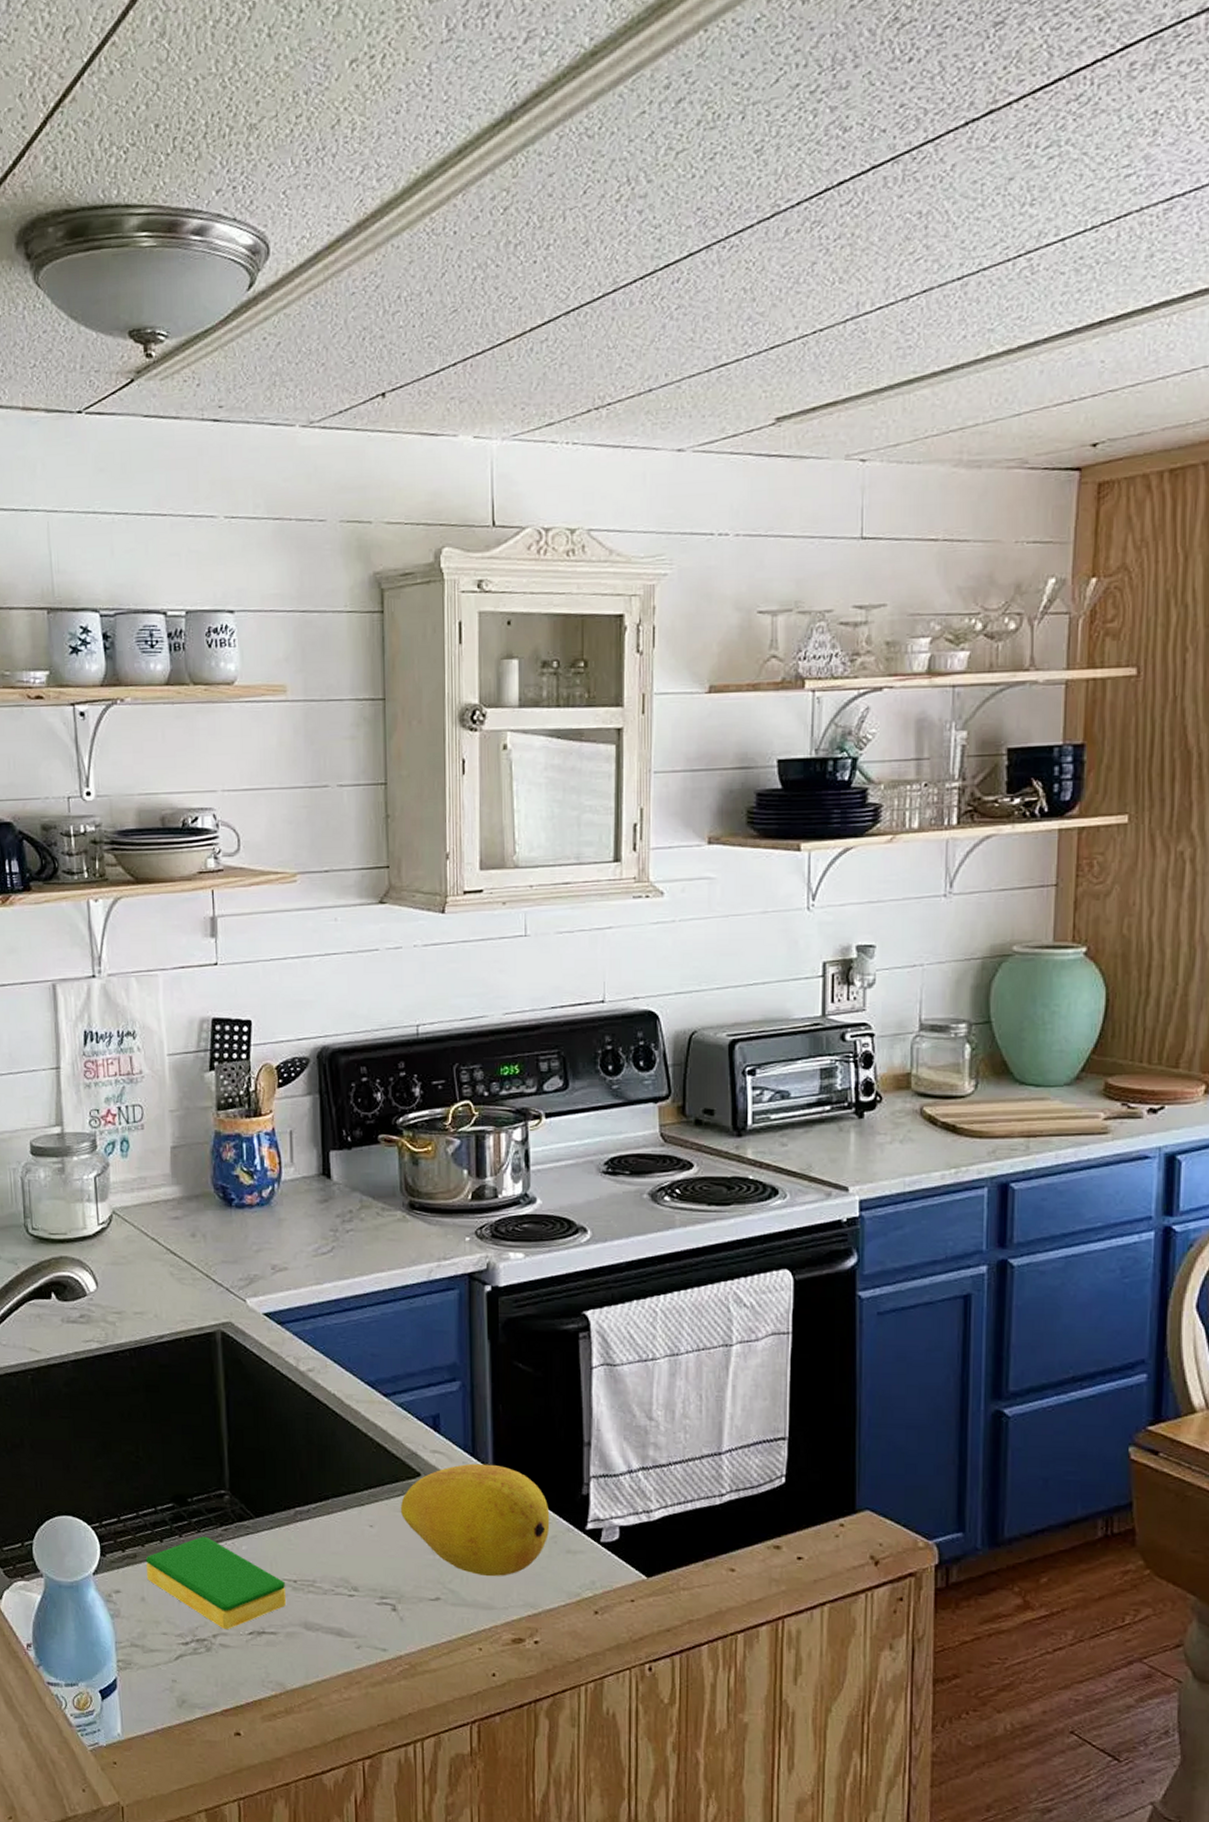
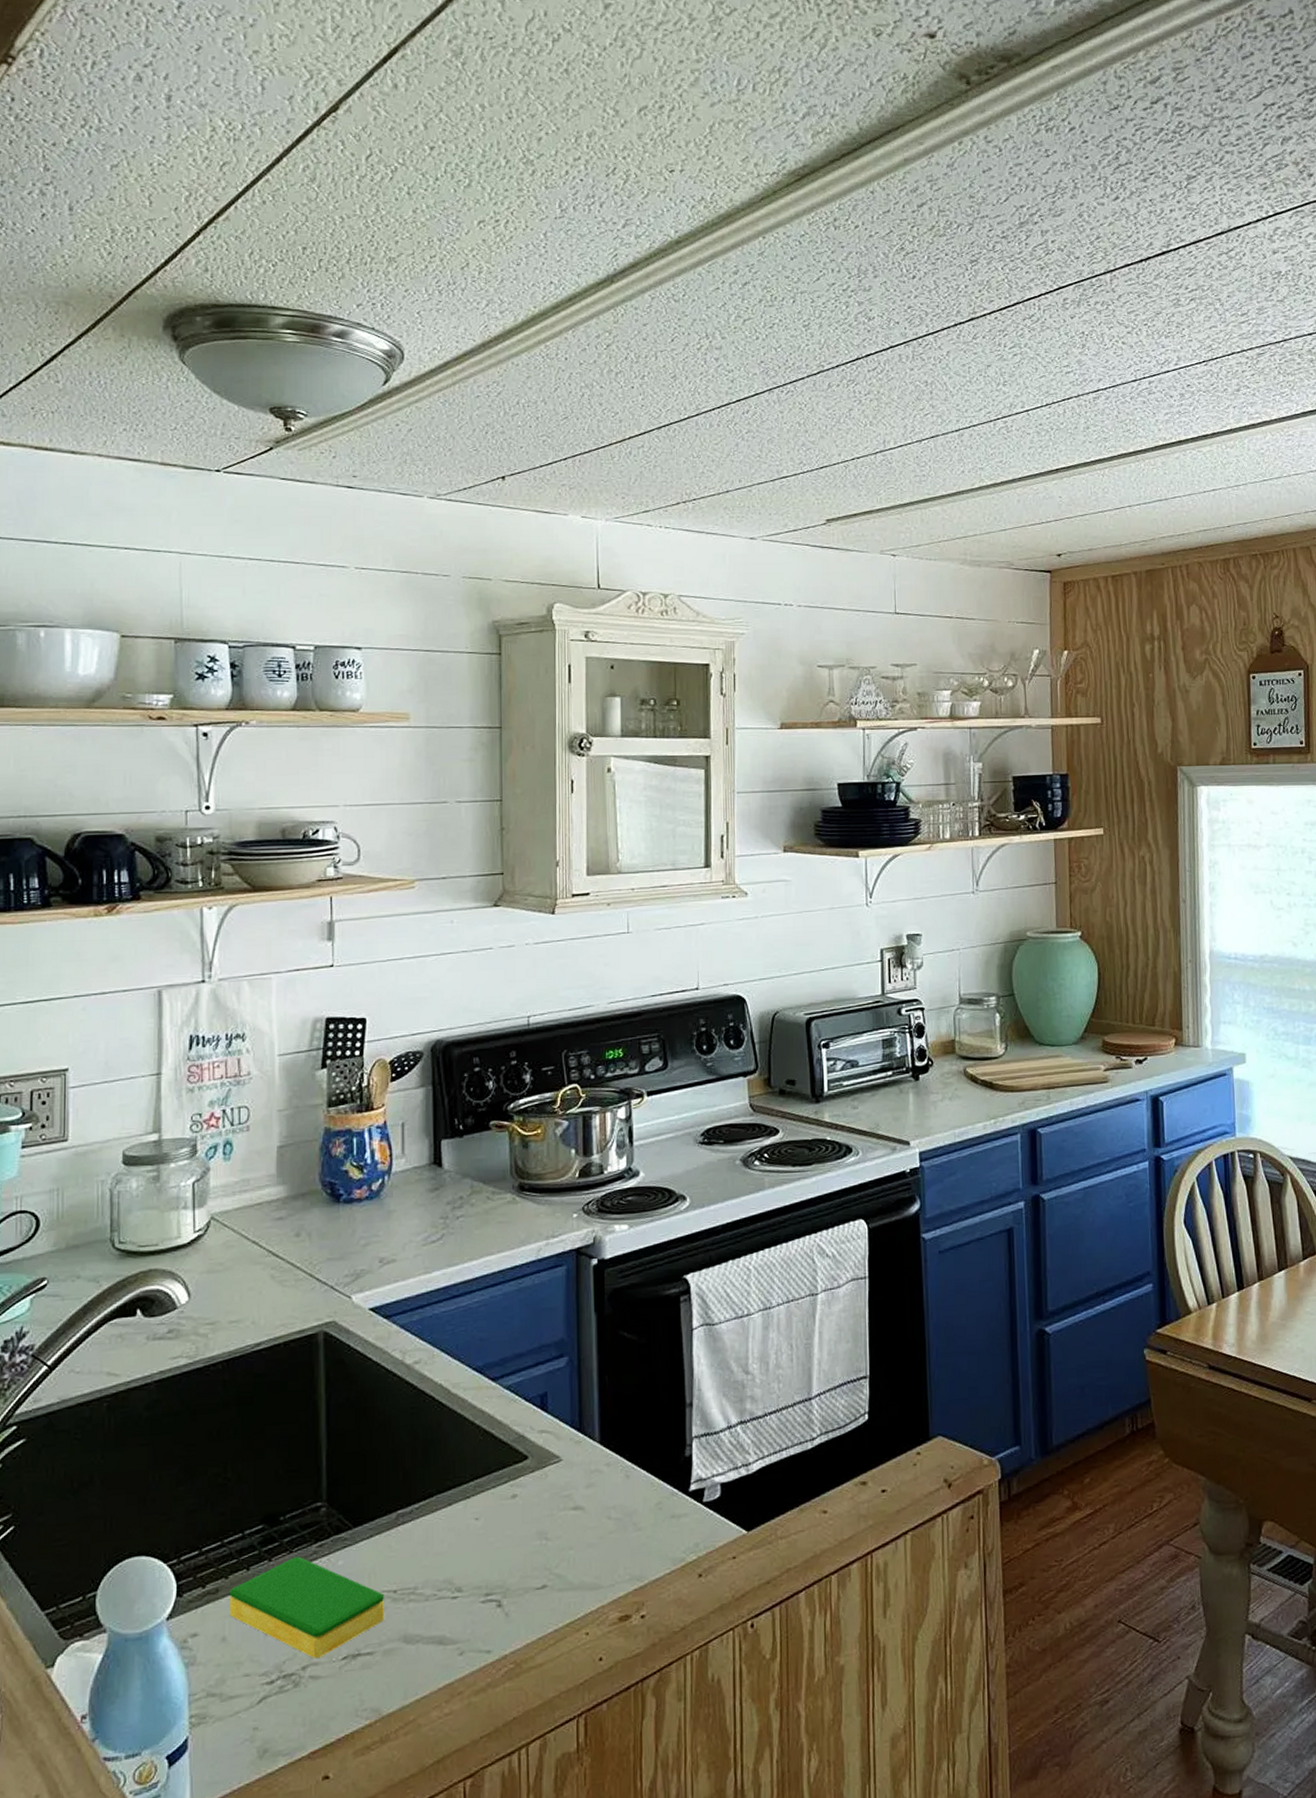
fruit: present [400,1463,550,1577] -> none [506,1437,655,1555]

